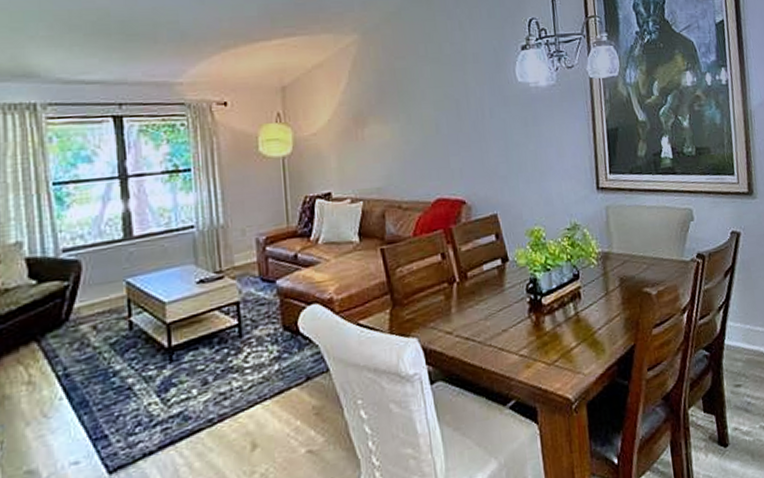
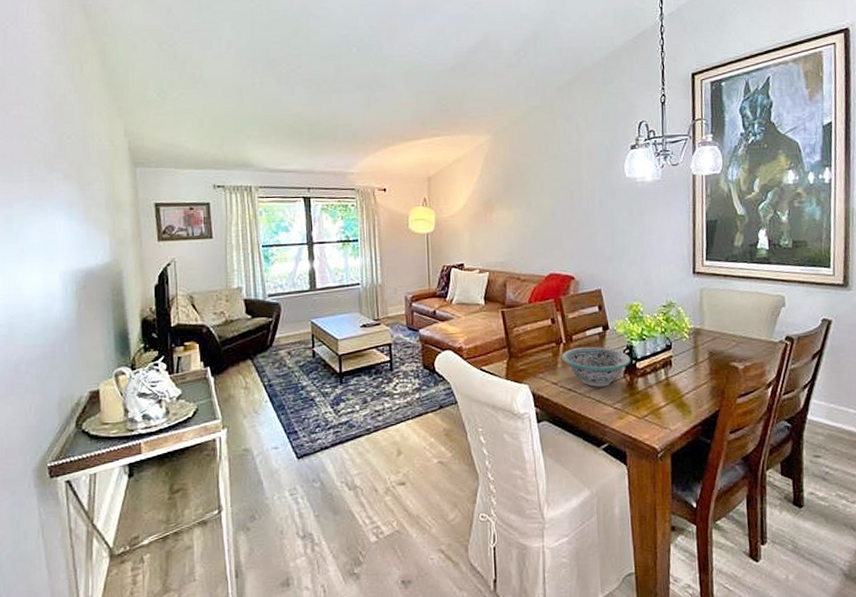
decorative bowl: none [455,283,536,333] -> present [561,346,631,387]

